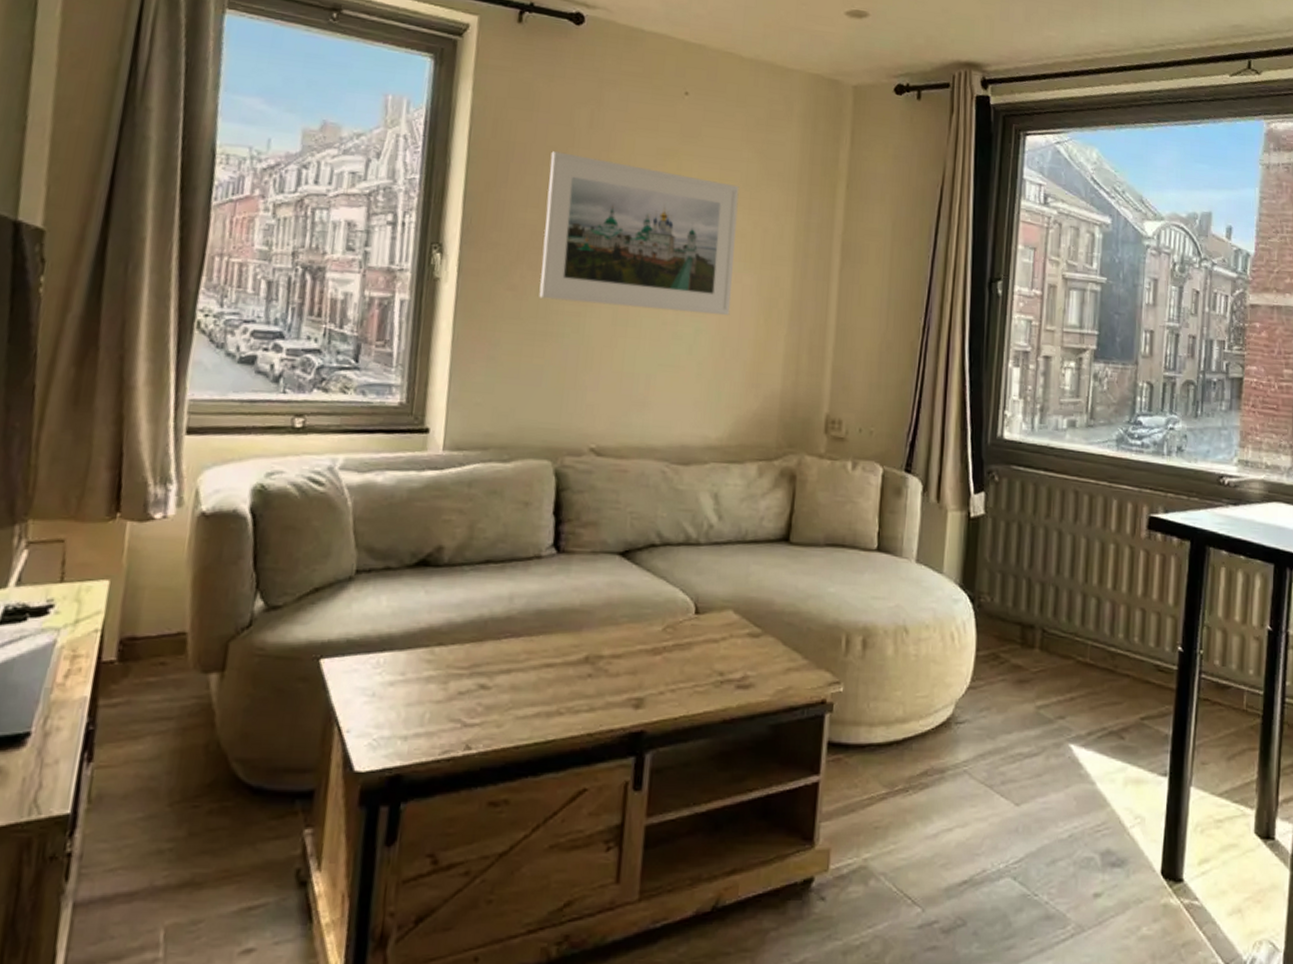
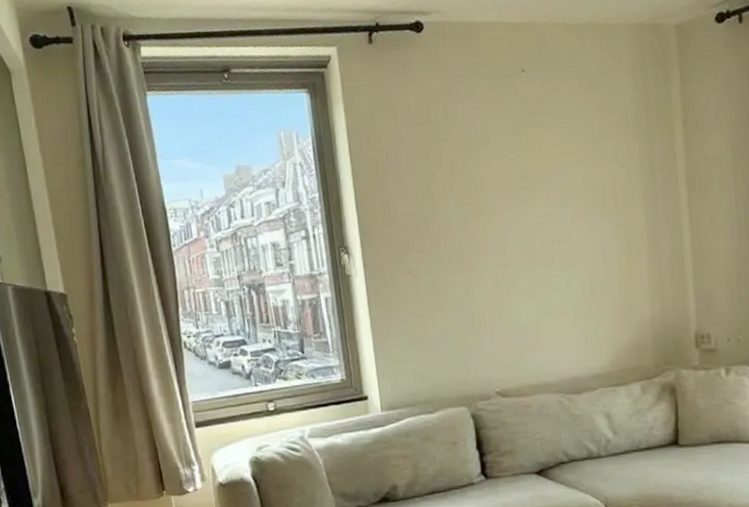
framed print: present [539,151,739,316] -> none [418,143,595,276]

